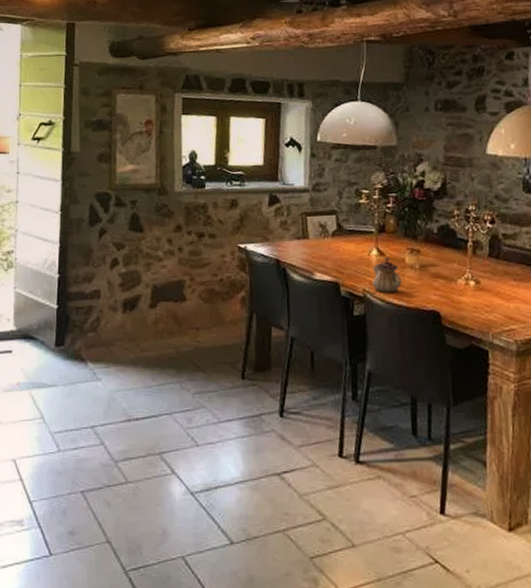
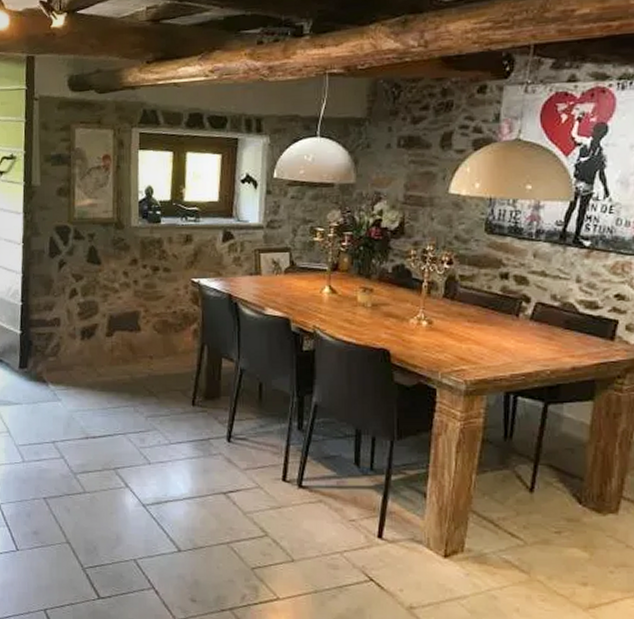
teapot: present [373,257,401,293] -> none [323,295,352,330]

